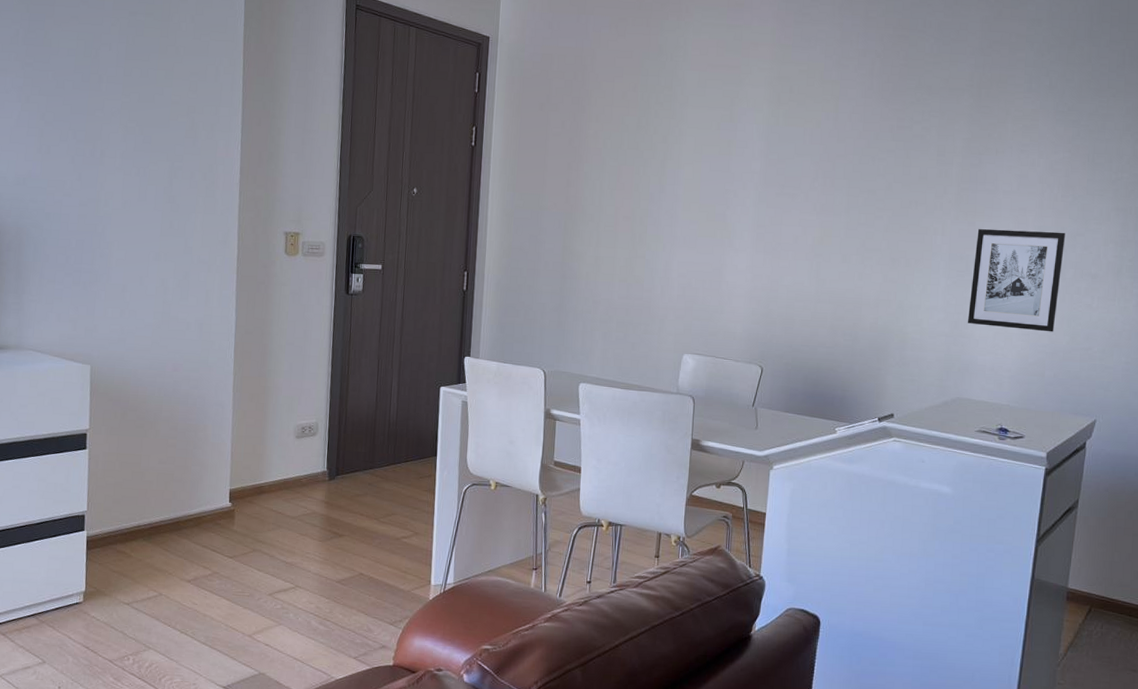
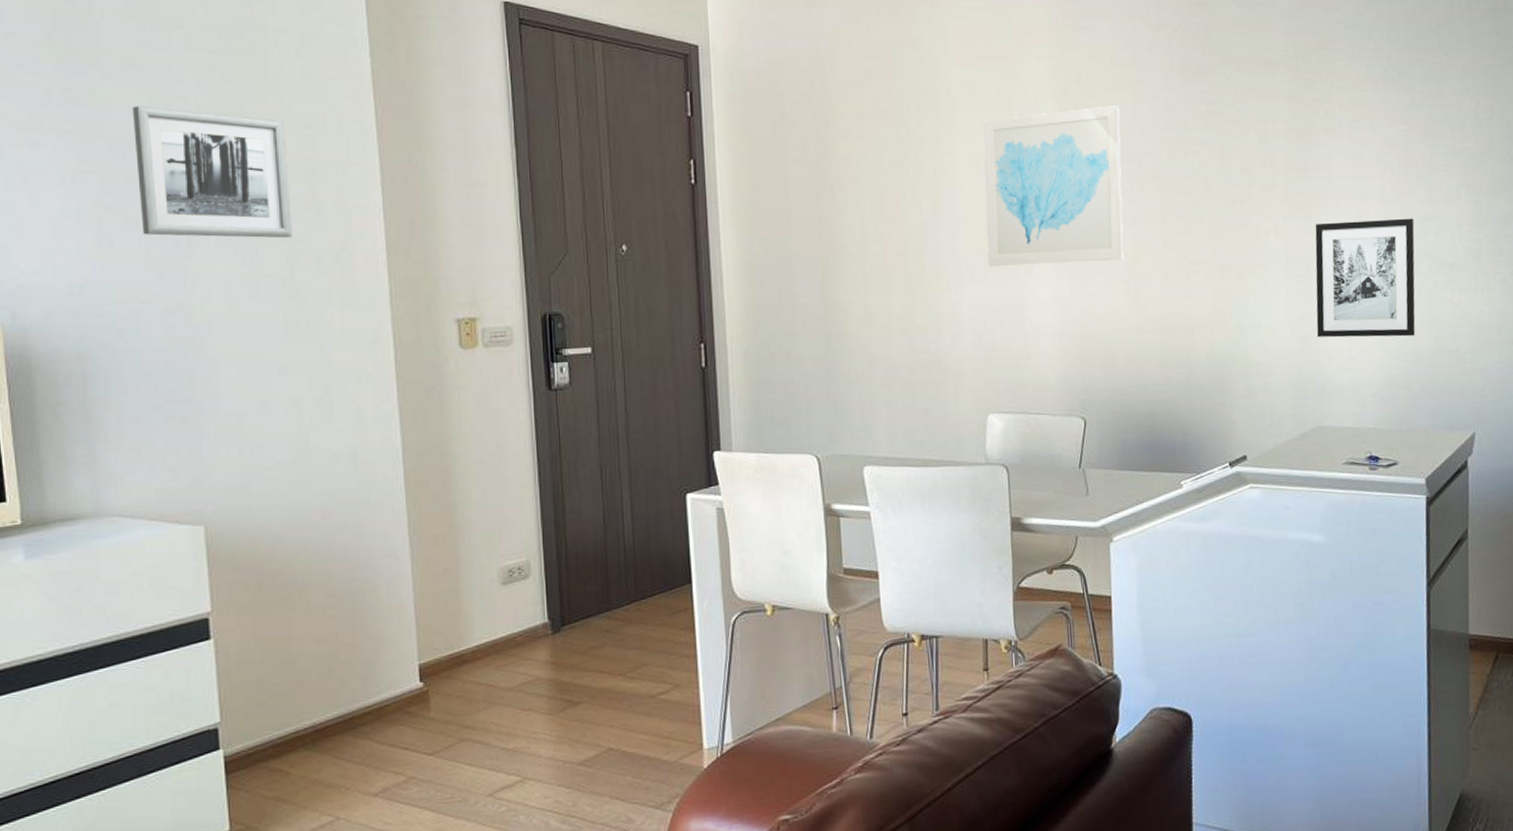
wall art: none [70,48,177,158] -> present [132,106,292,239]
wall art: none [698,114,823,242] -> present [983,105,1124,266]

